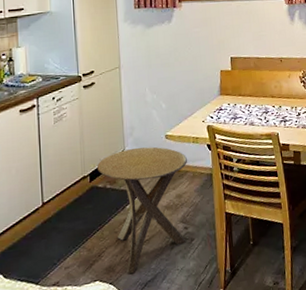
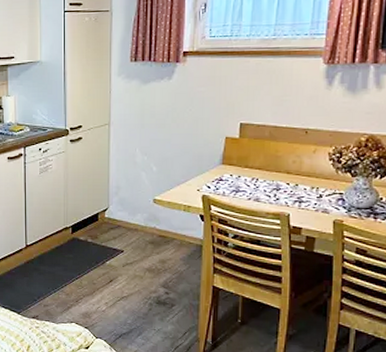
side table: present [97,146,188,274] -> none [80,207,176,324]

